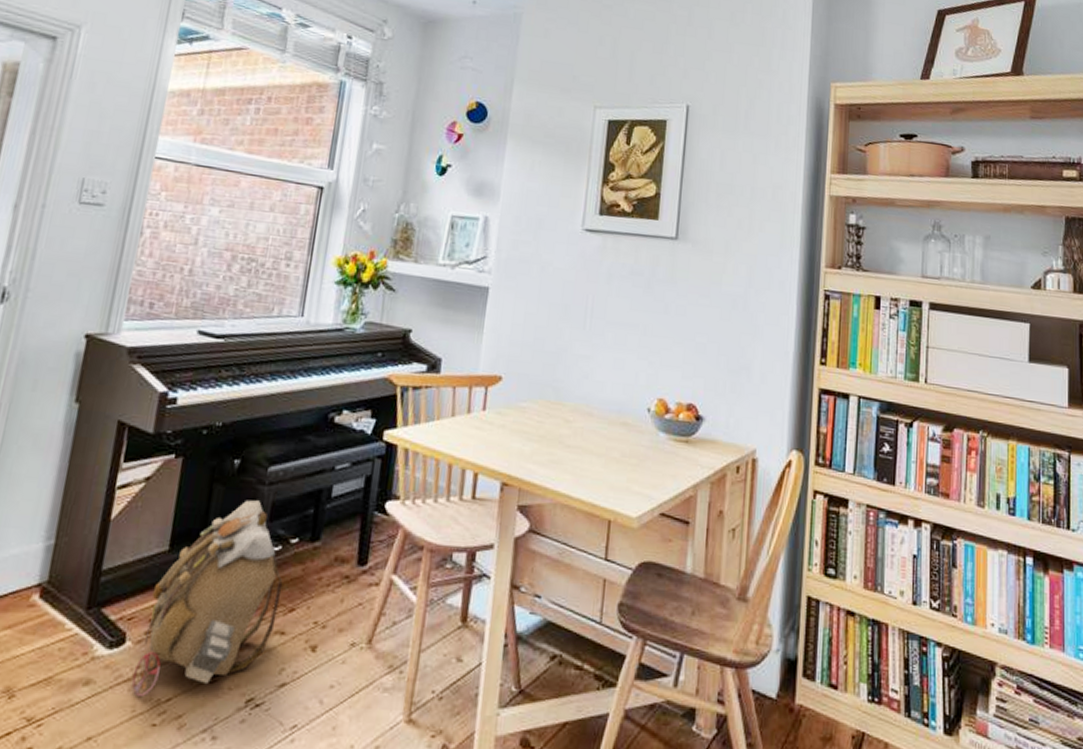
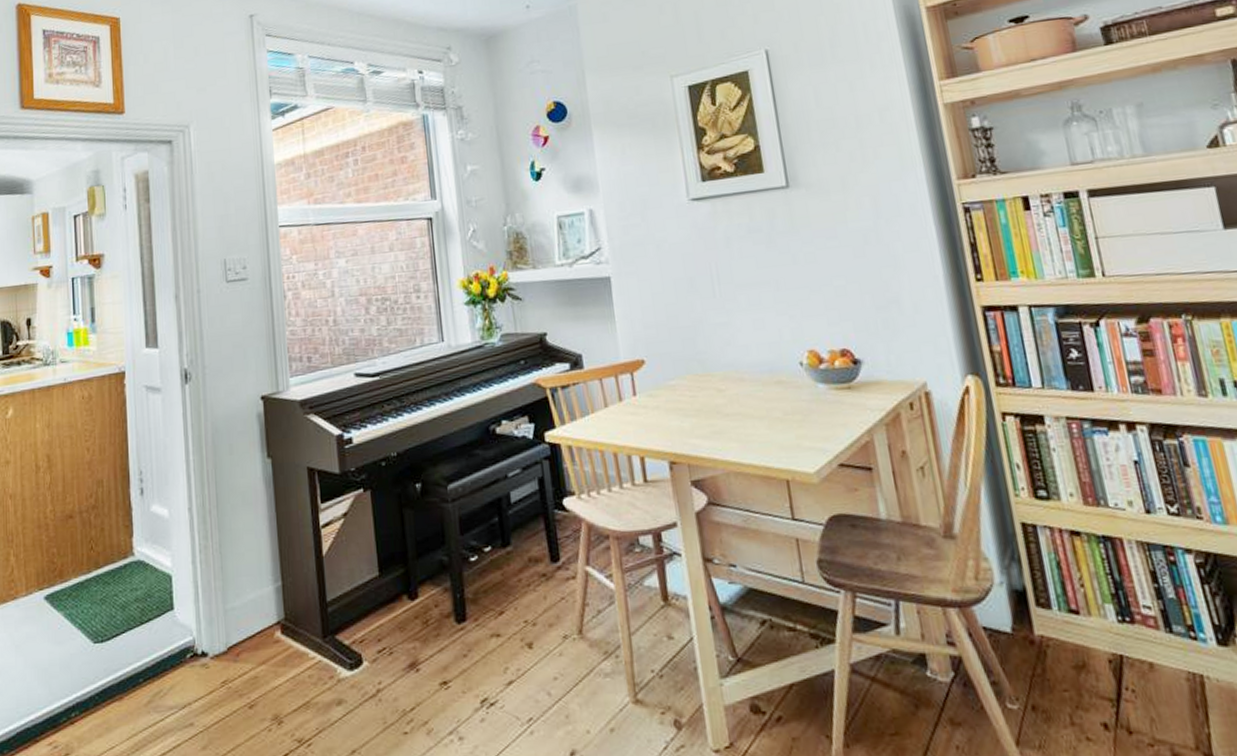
backpack: present [131,500,283,698] -> none [374,518,490,710]

